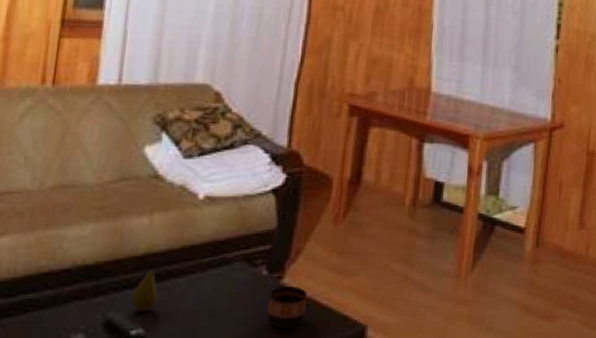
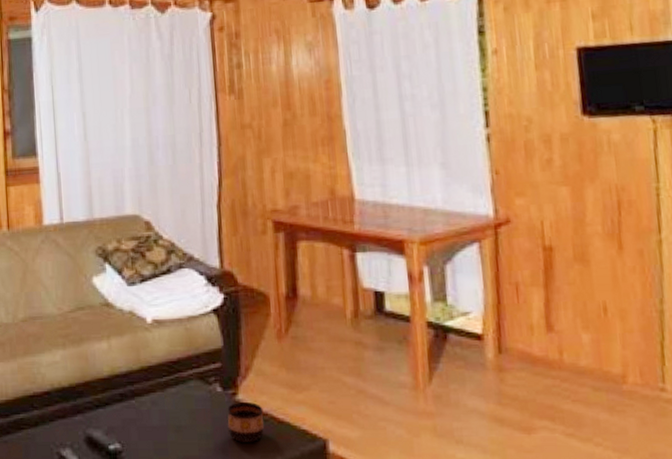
fruit: present [131,265,160,311] -> none [104,386,128,428]

